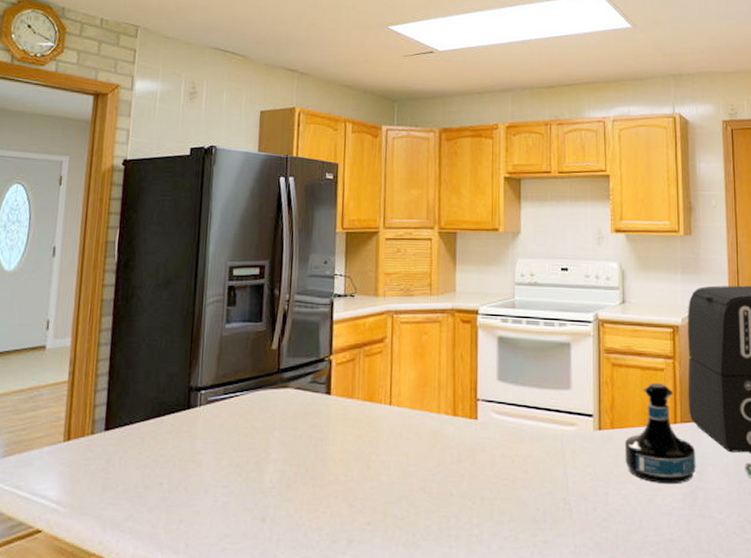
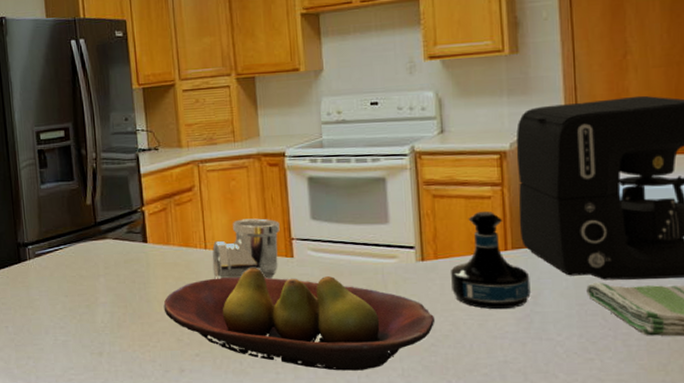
fruit bowl: none [339,427,609,546] -> present [163,266,436,371]
pipe fitting: none [395,375,467,441] -> present [212,218,280,279]

